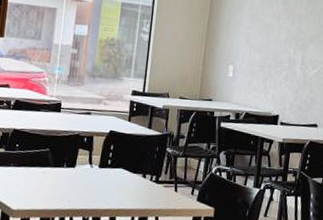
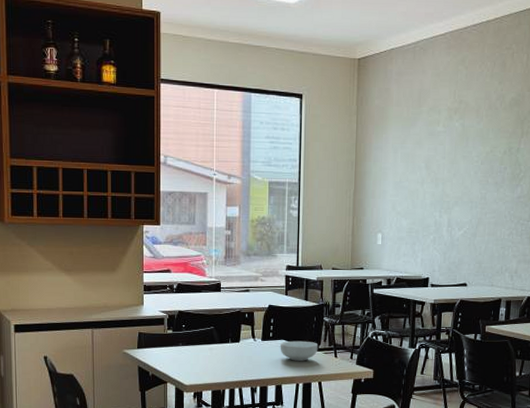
cereal bowl: none [117,170,159,193] -> present [280,340,318,361]

